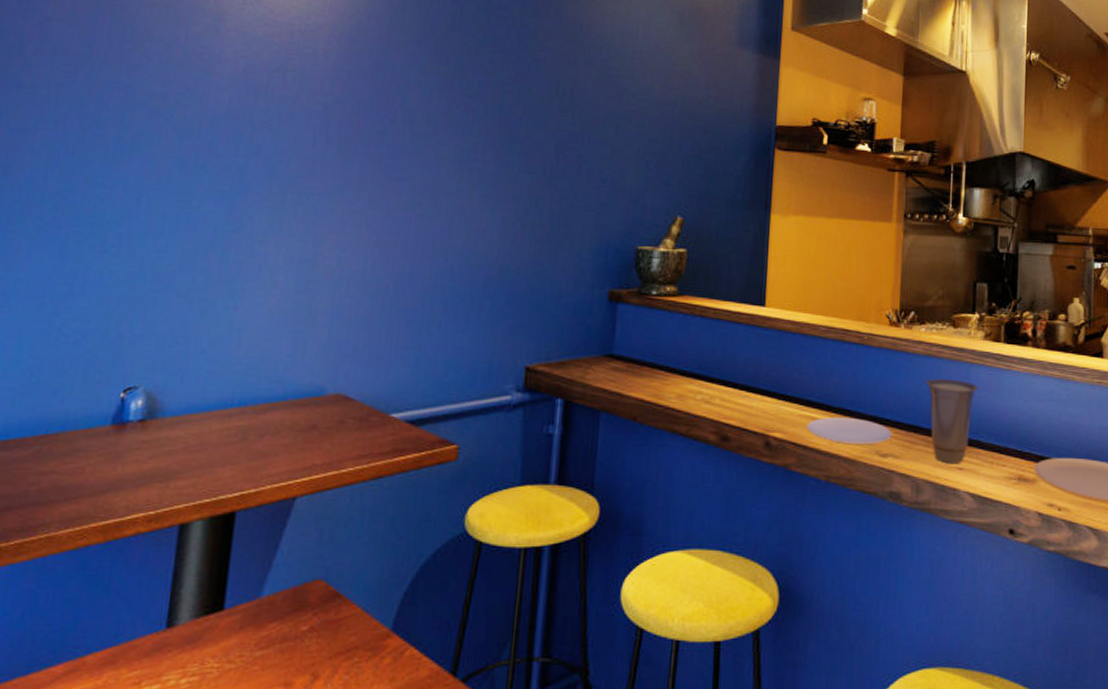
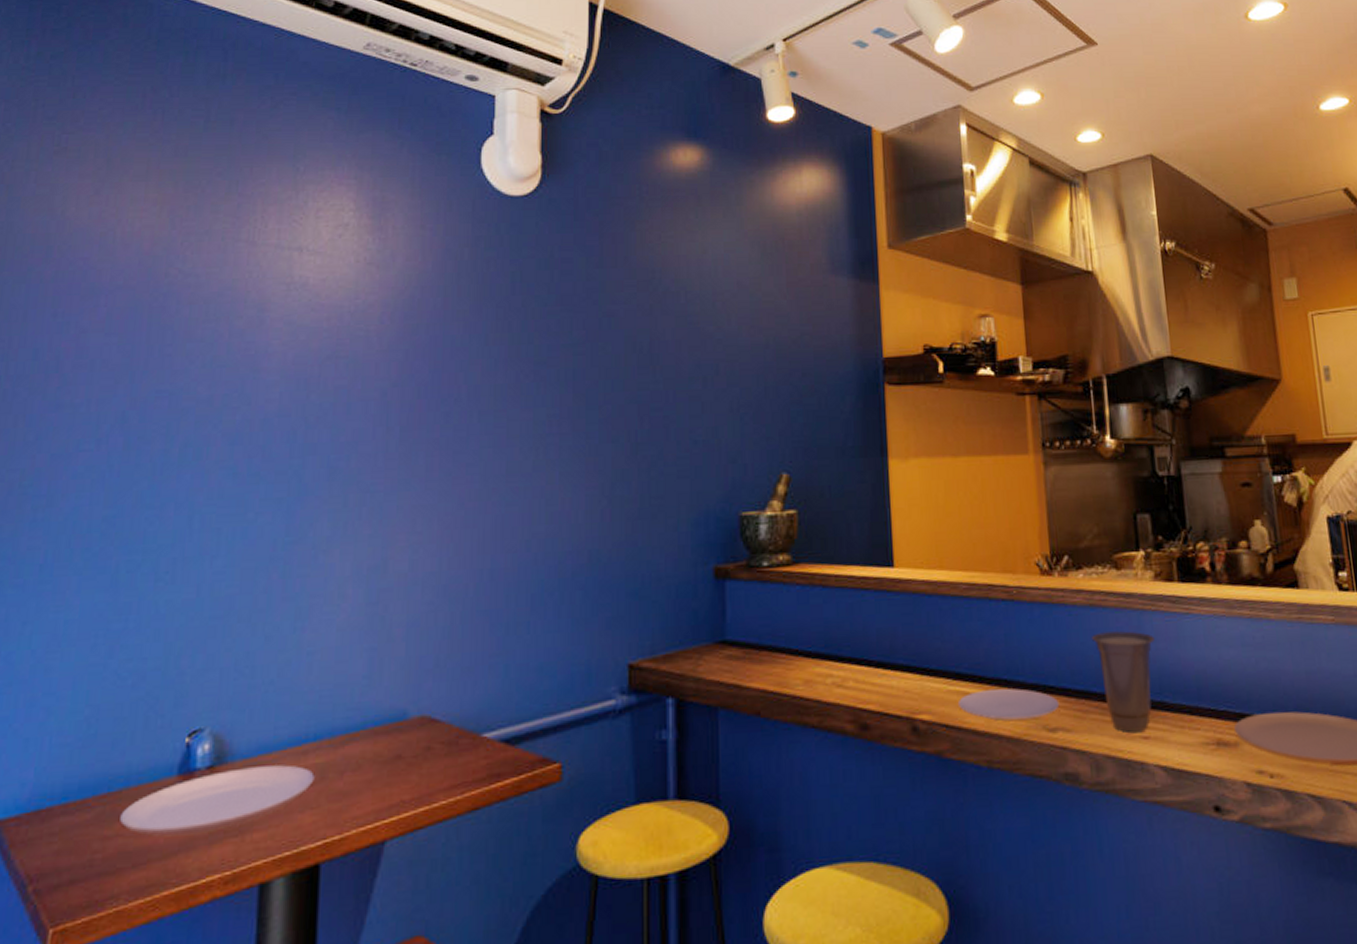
plate: none [55,423,237,477] -> present [120,765,315,837]

